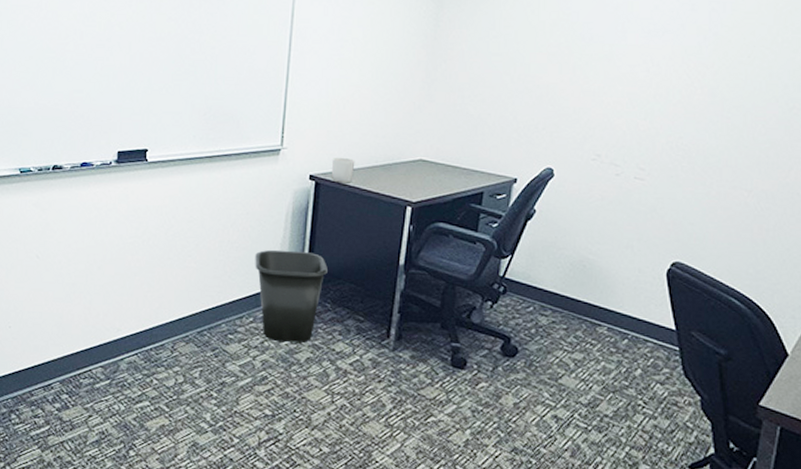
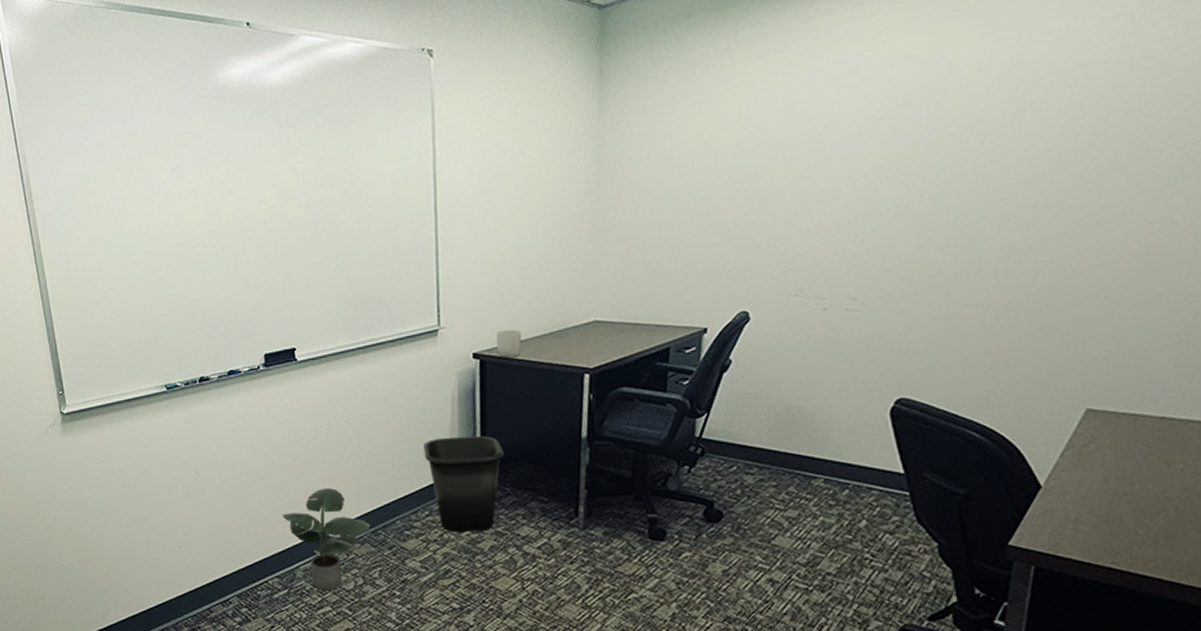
potted plant: none [114,284,196,386] -> present [282,487,370,591]

